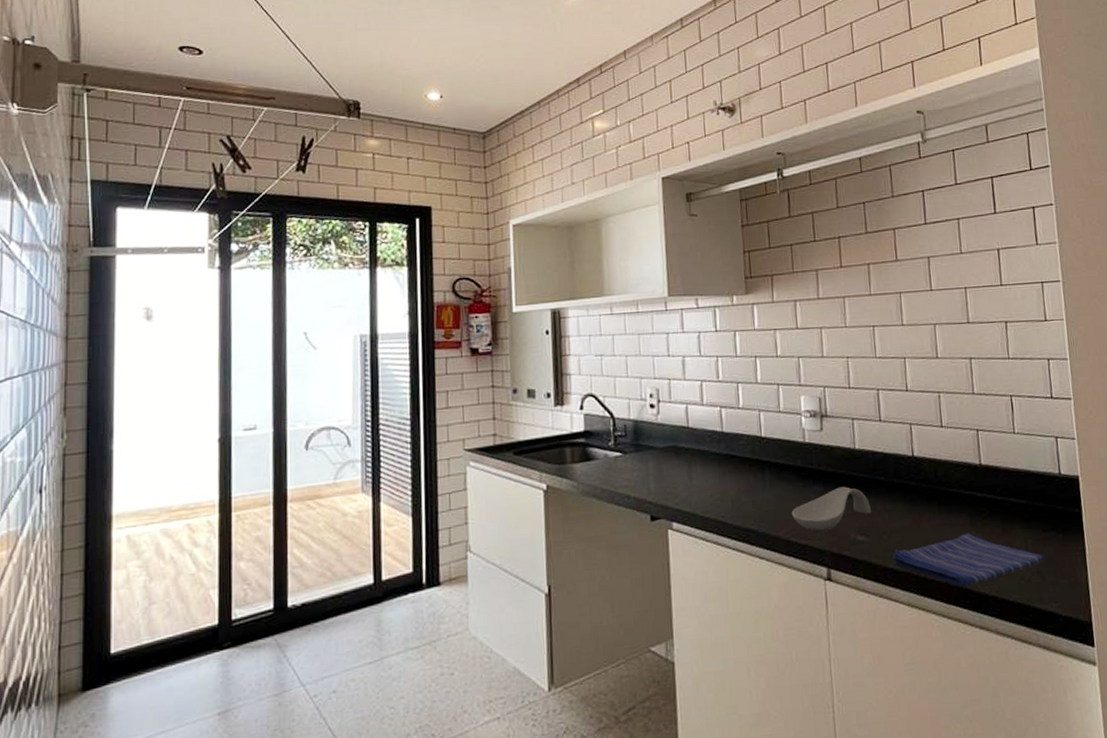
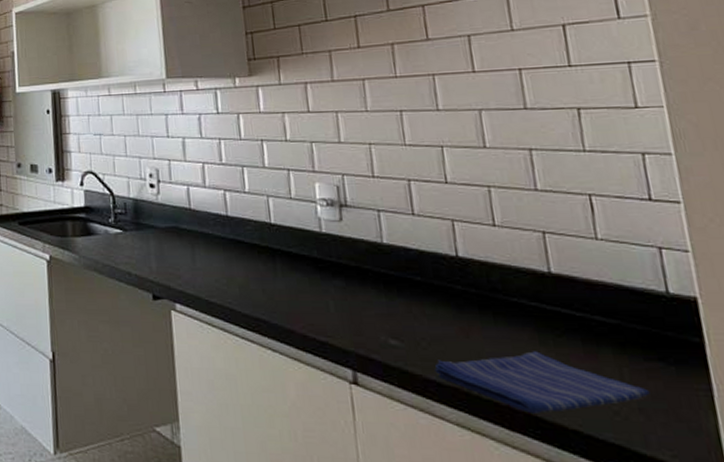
spoon rest: present [791,486,871,532] -> none [307,283,405,330]

